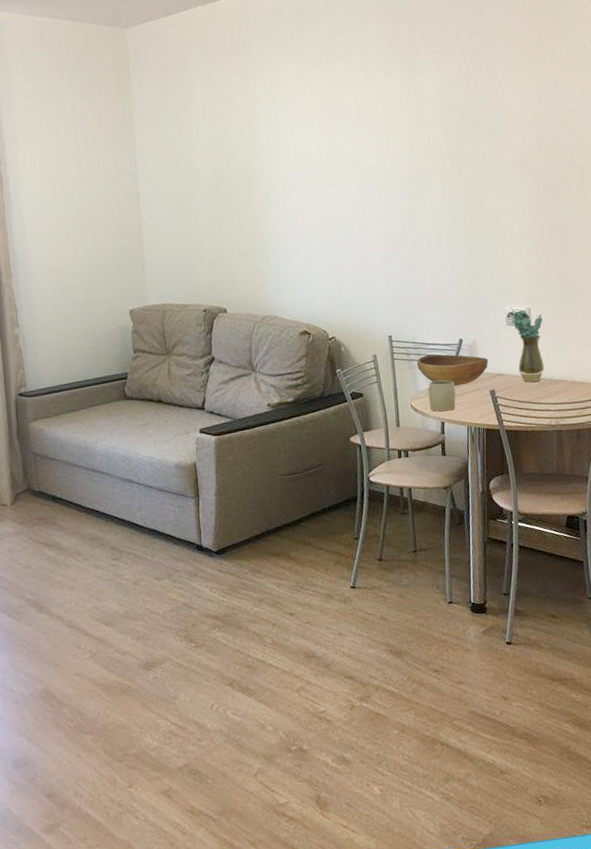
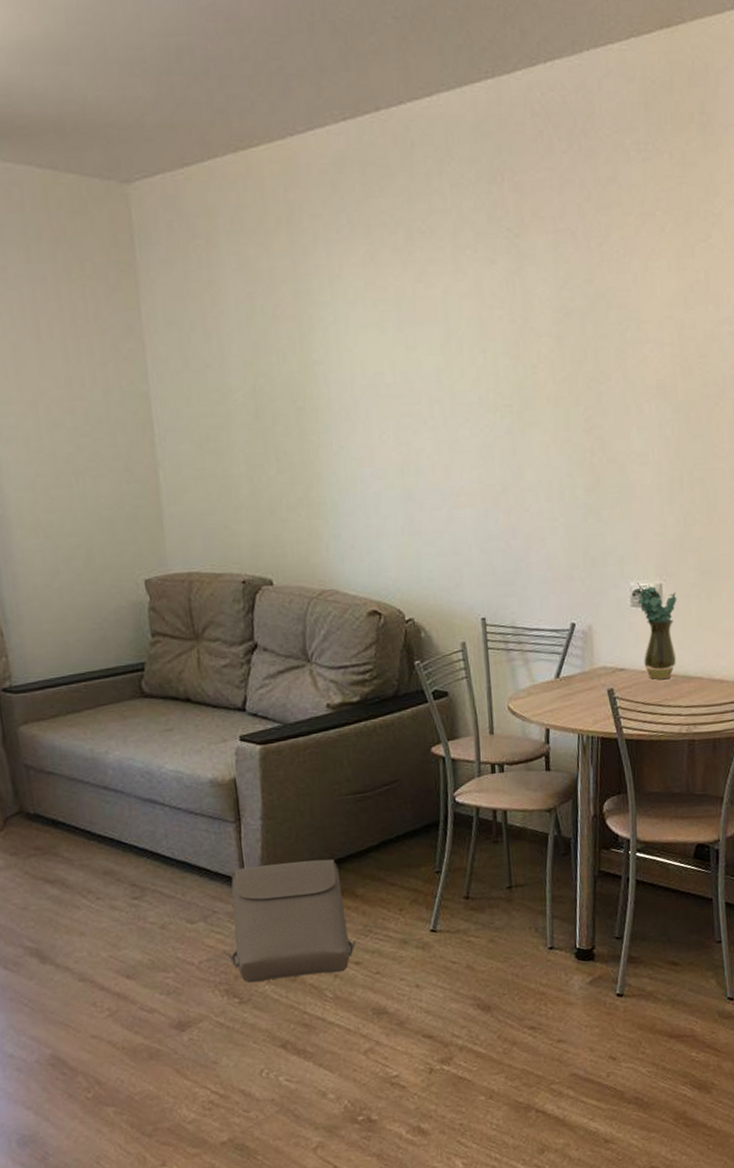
backpack: none [187,527,290,630] -> present [228,859,356,983]
bowl: present [417,354,489,386] -> none [517,642,607,684]
mug: present [428,380,456,412] -> none [530,675,566,716]

